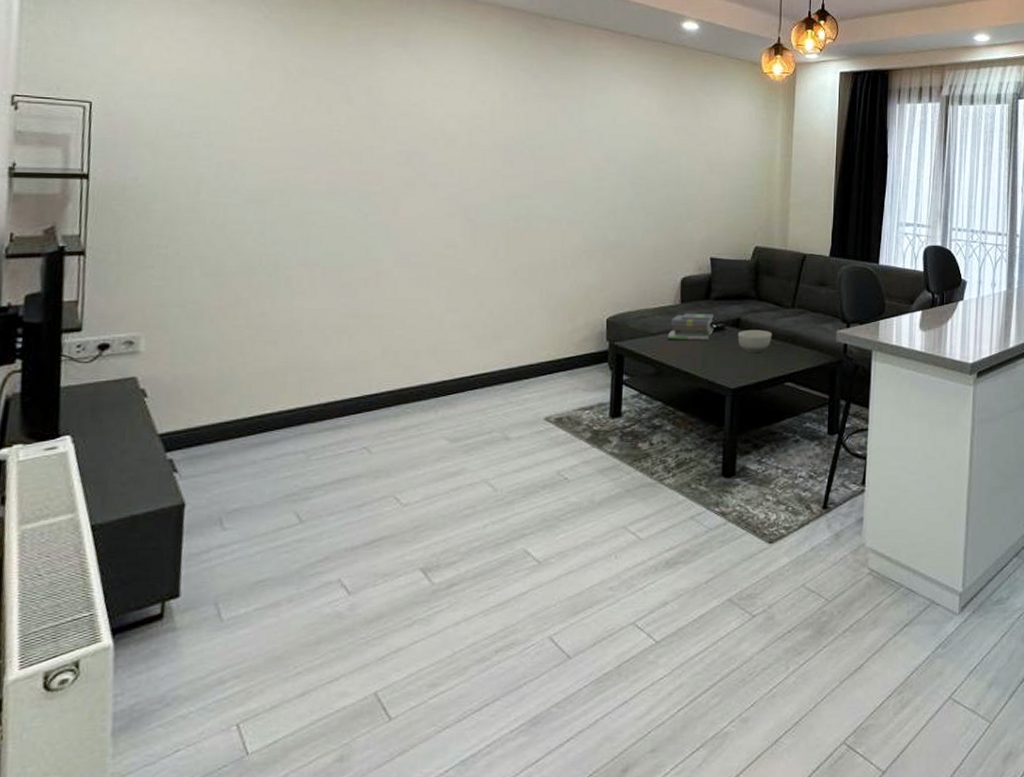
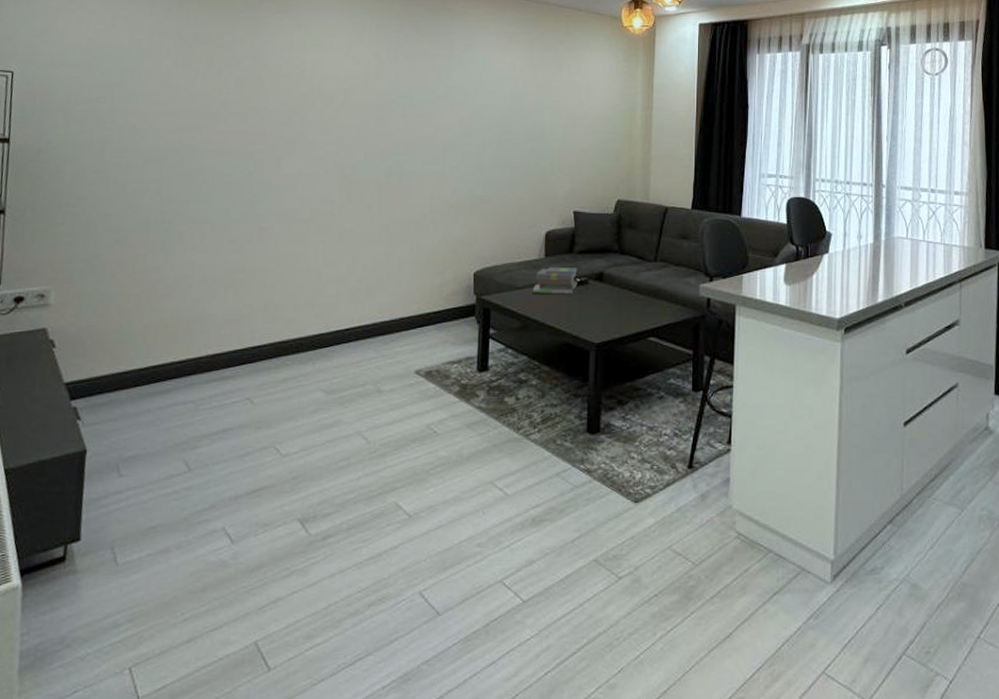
bowl: present [737,329,773,354] -> none [600,283,636,308]

